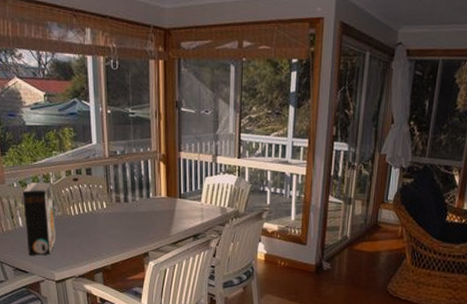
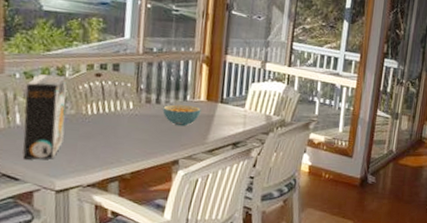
cereal bowl: none [131,202,163,222] -> present [163,104,201,127]

